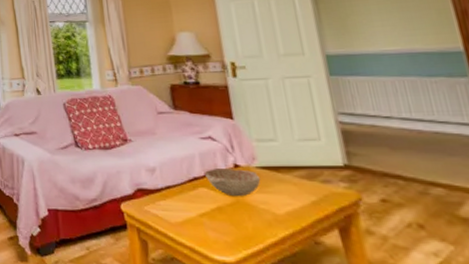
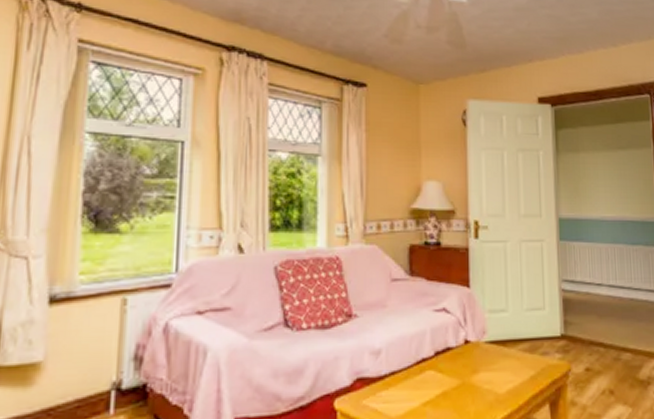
decorative bowl: present [205,169,261,197] -> none [435,345,488,378]

